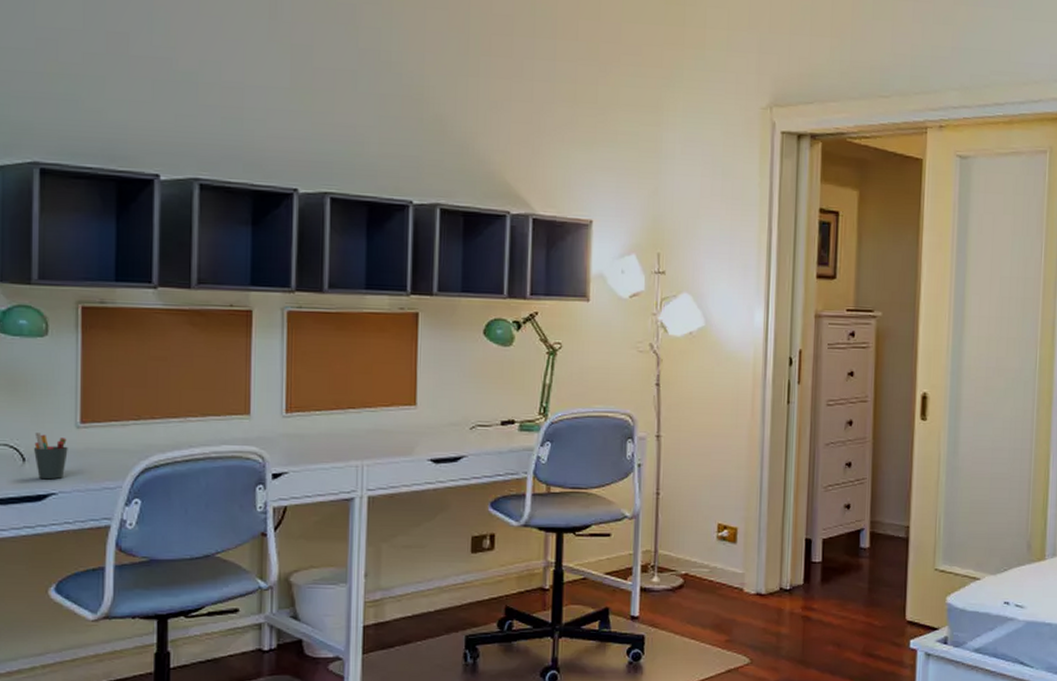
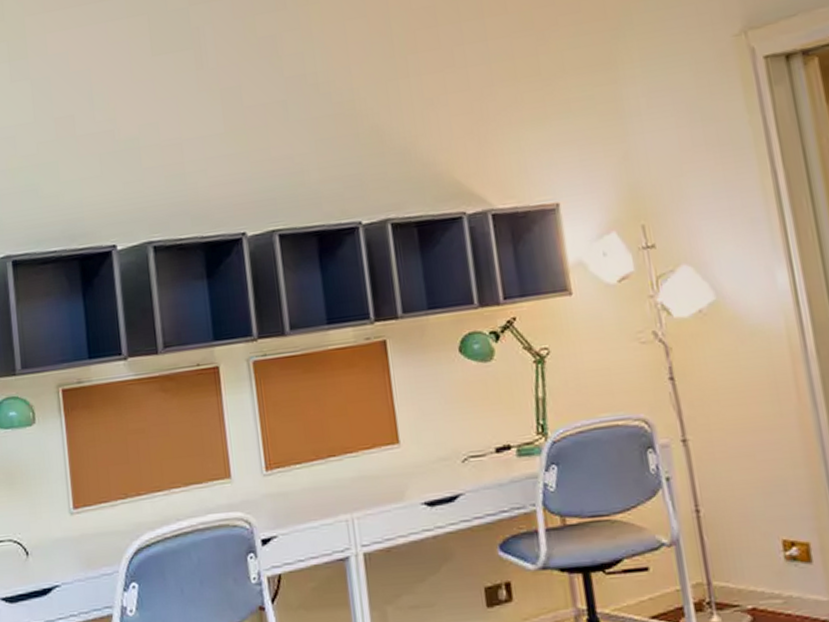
pen holder: present [34,433,68,480] -> none [34,524,66,572]

